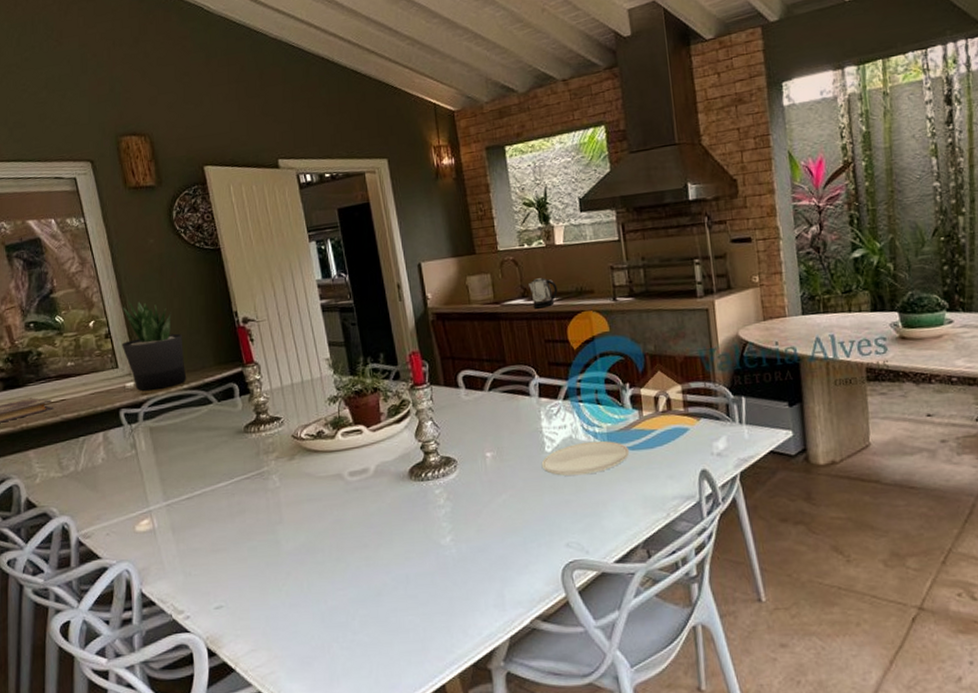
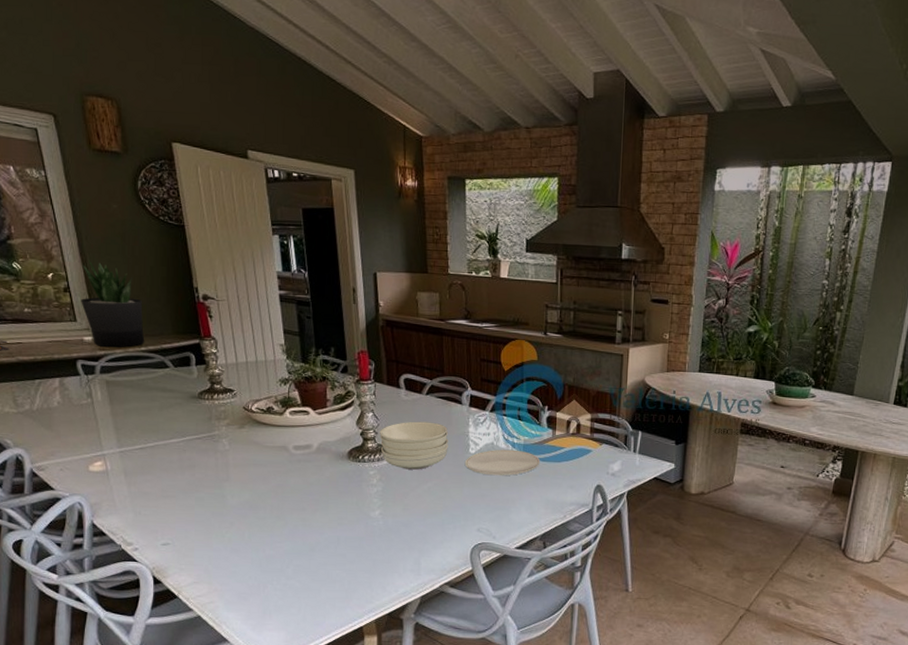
bowl: none [441,421,521,482] -> present [379,421,449,470]
kettle: present [528,277,558,309] -> none [472,304,497,331]

